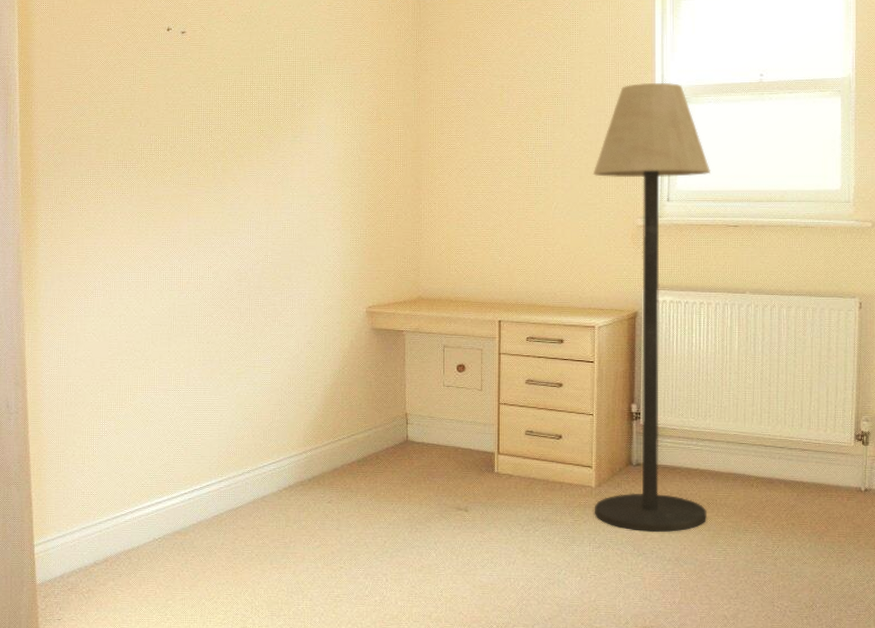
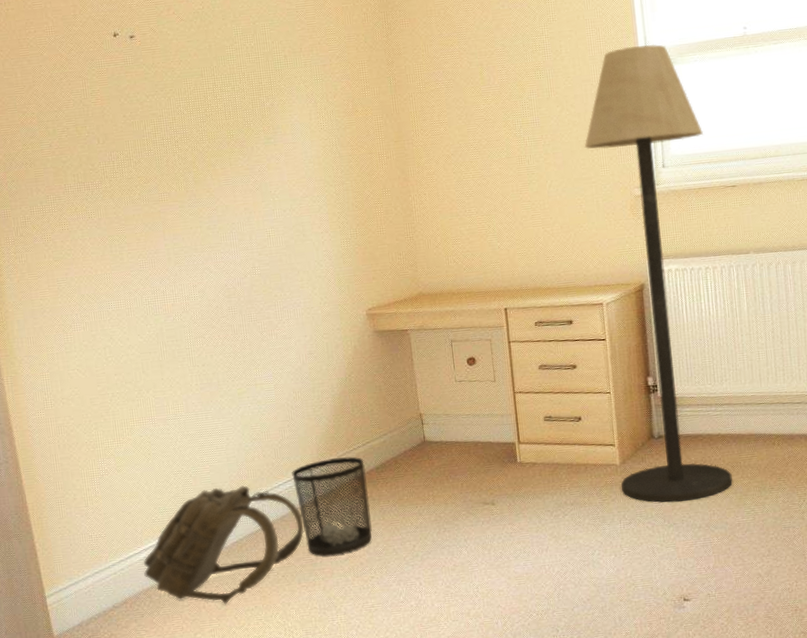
backpack: none [127,460,282,576] -> present [143,485,304,605]
waste bin: none [277,446,347,541] -> present [292,456,372,556]

